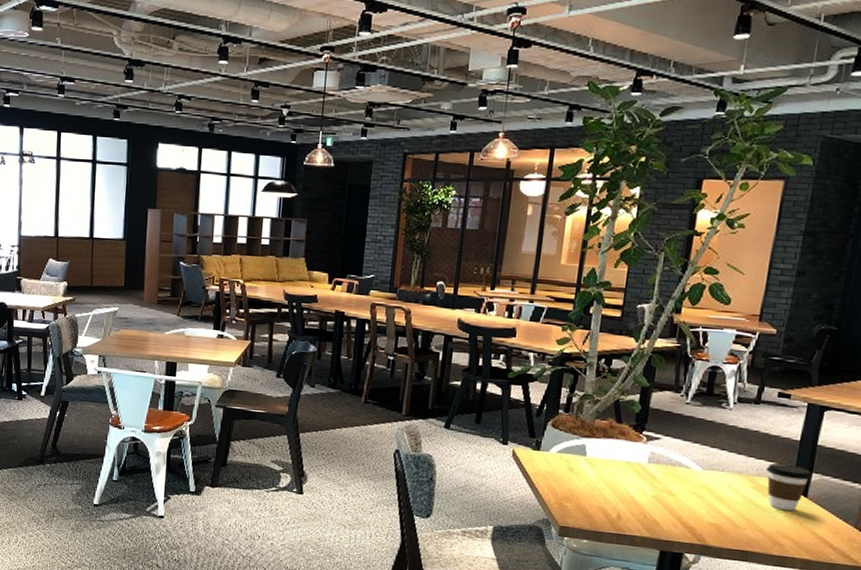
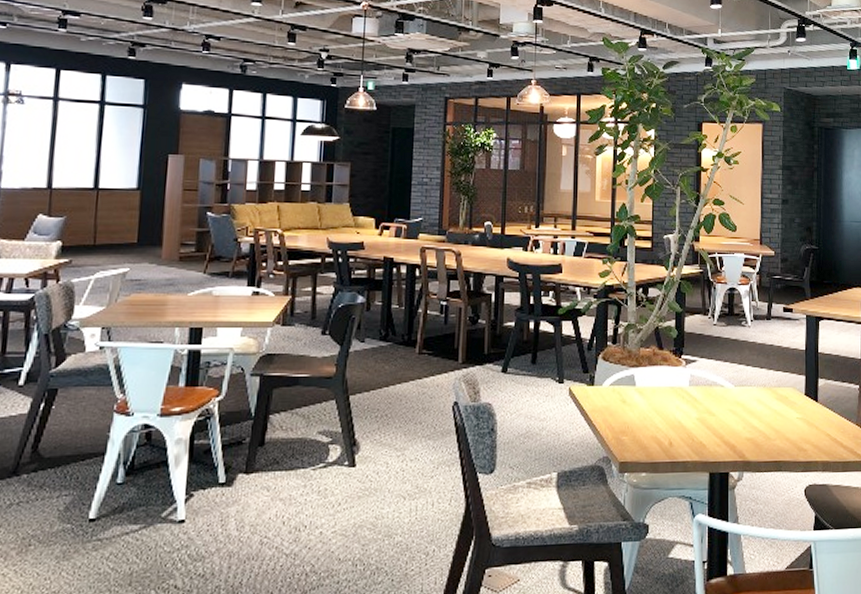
coffee cup: present [766,463,812,511] -> none [784,372,819,417]

